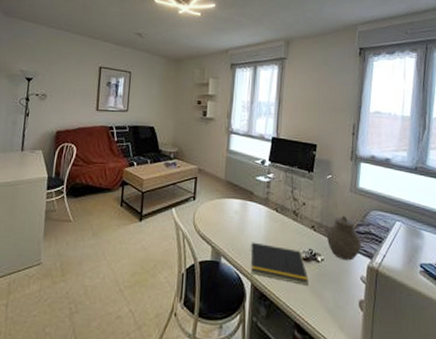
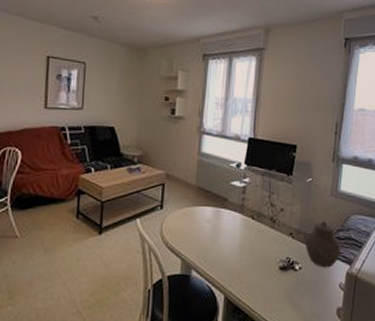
notepad: present [251,242,309,285] -> none [224,252,286,295]

